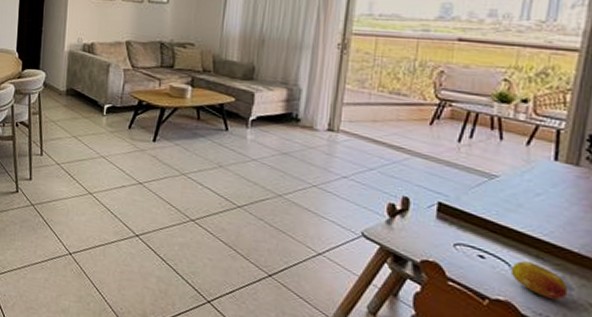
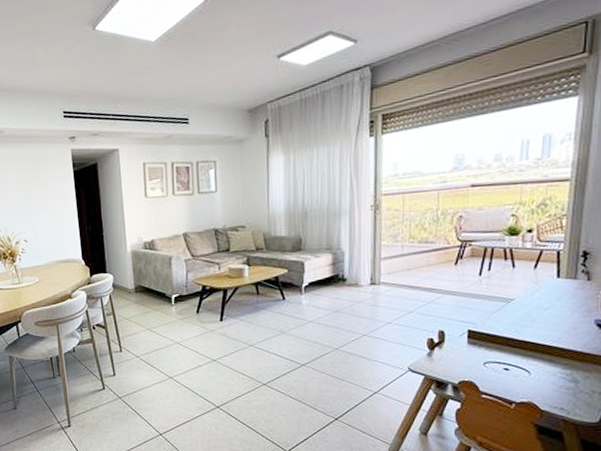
fruit: present [510,261,569,300] -> none [530,366,576,393]

